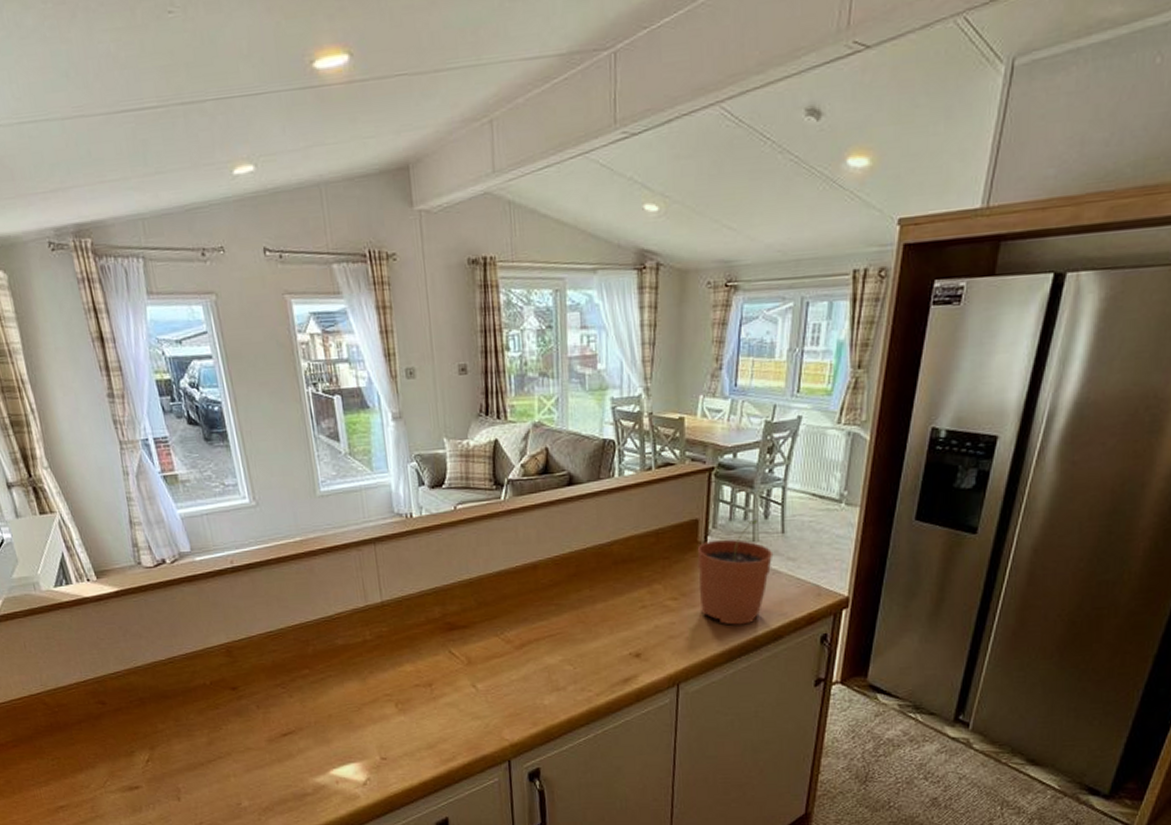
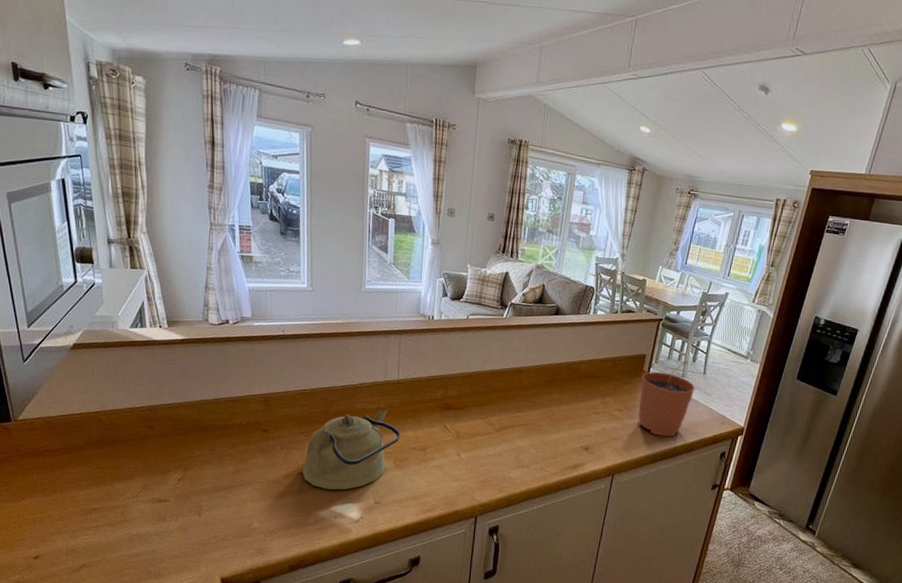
kettle: none [287,643,399,751] -> present [302,410,401,490]

